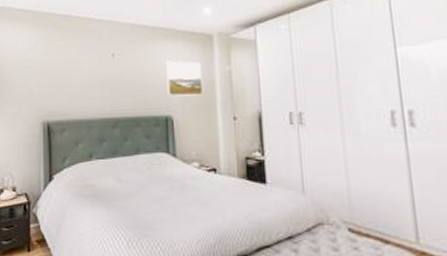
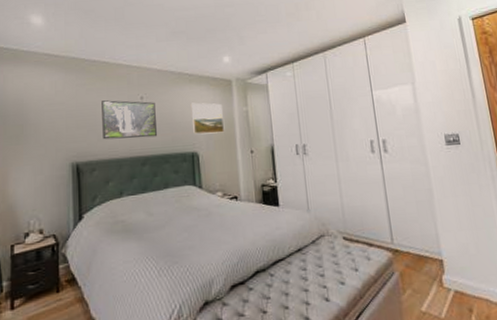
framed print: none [72,57,129,99] -> present [102,100,158,140]

